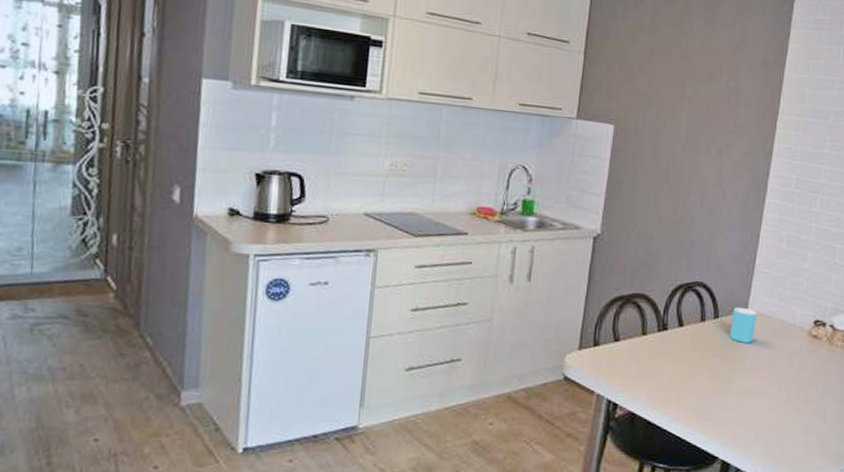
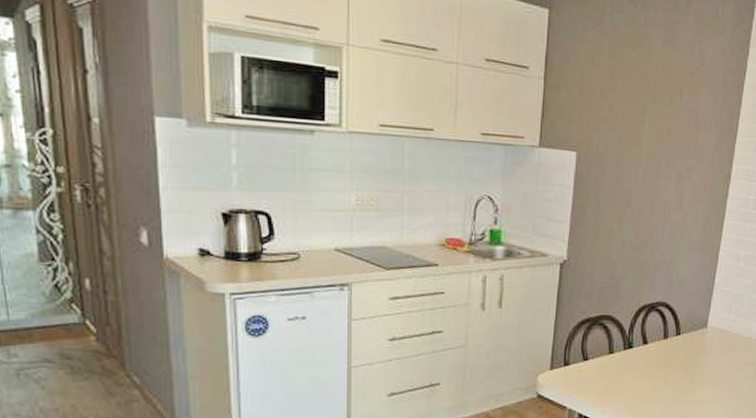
cup: present [729,307,757,343] -> none [690,324,716,357]

